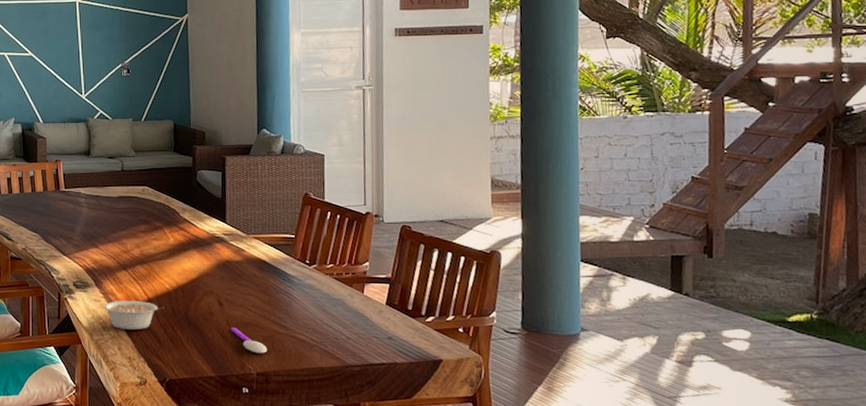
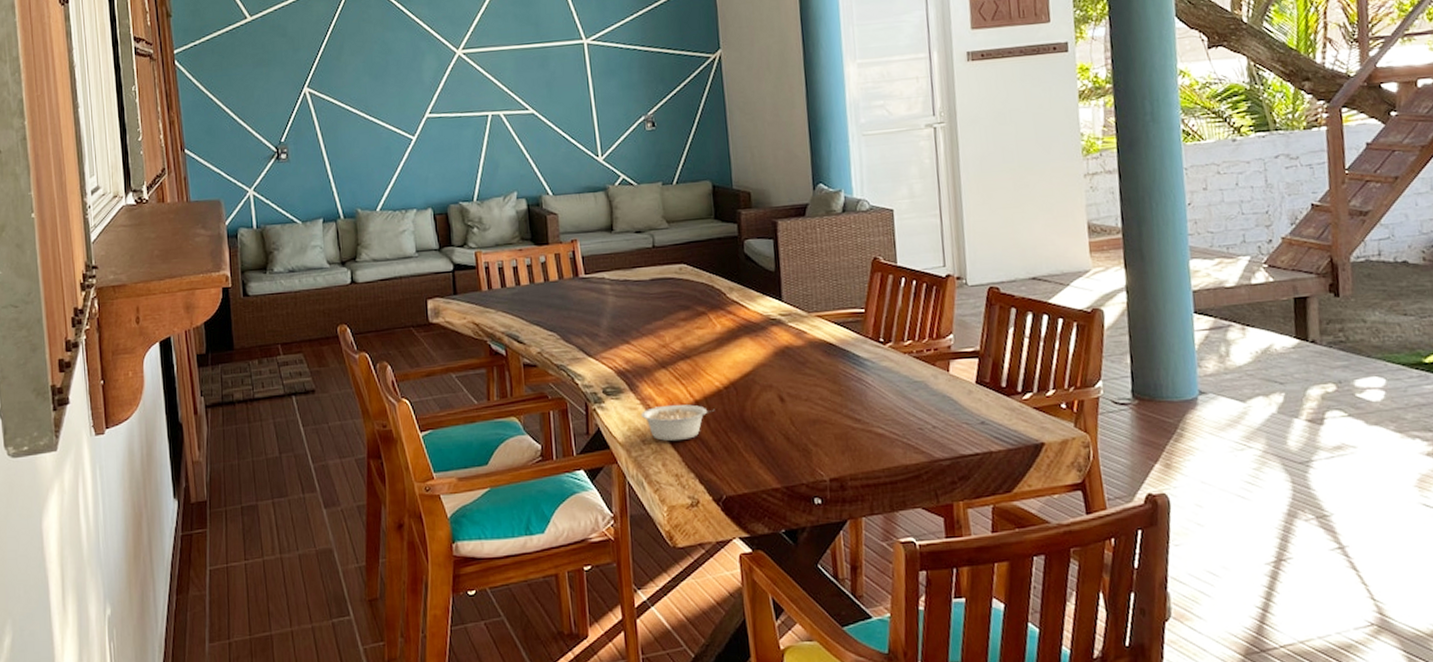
spoon: present [230,327,268,354] -> none [795,426,841,456]

